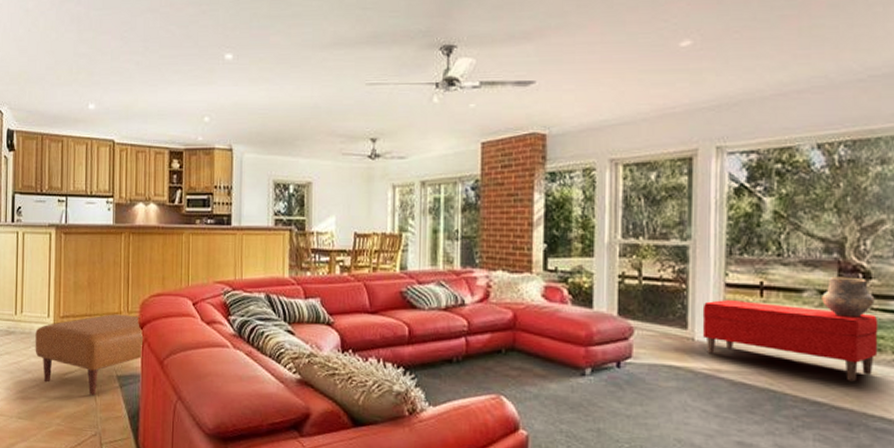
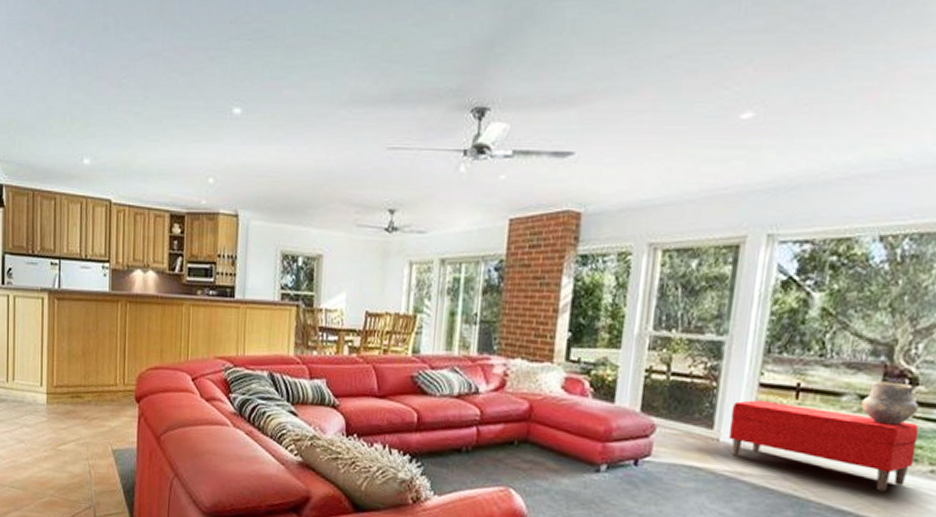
ottoman: present [35,314,143,396] -> none [27,386,139,469]

